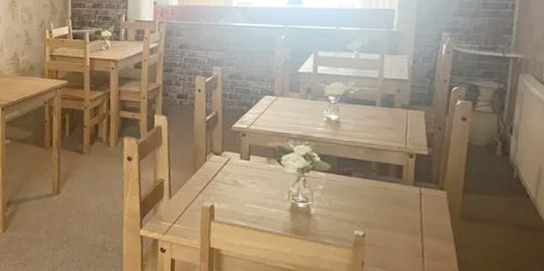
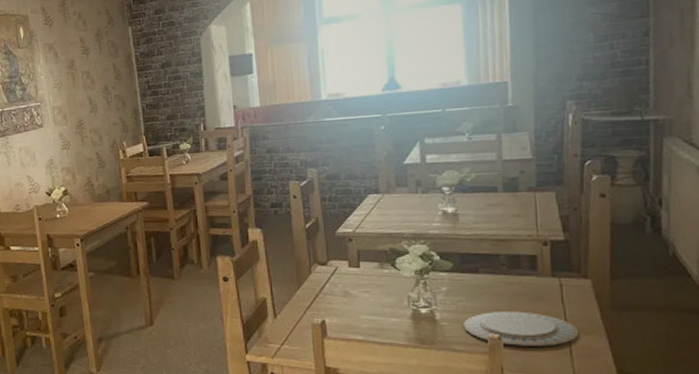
plate: none [334,211,432,247] -> present [463,311,580,346]

